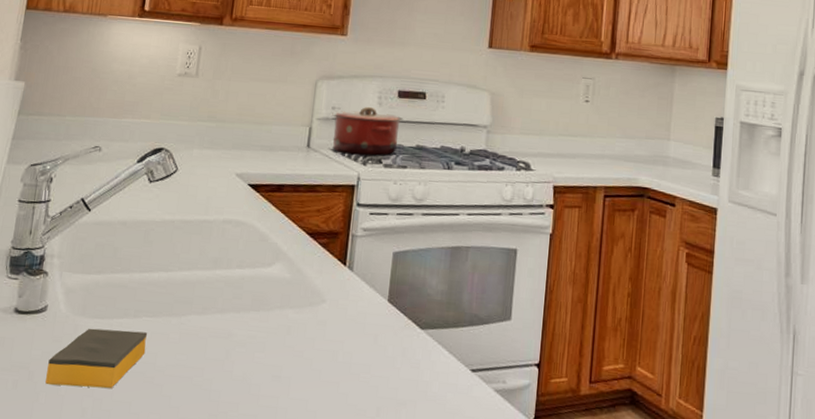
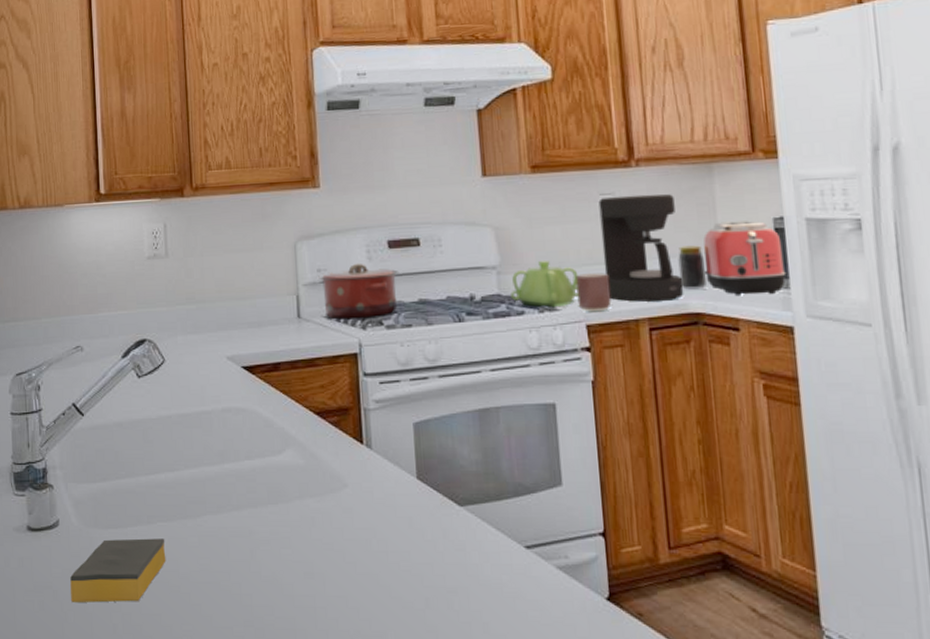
teapot: none [495,125,554,168] -> present [511,260,579,308]
mug: none [549,142,579,176] -> present [575,273,611,312]
coffee maker: none [576,81,641,174] -> present [598,194,684,302]
jar: none [635,130,657,168] -> present [678,245,706,290]
toaster: none [656,115,719,180] -> present [702,220,786,297]

